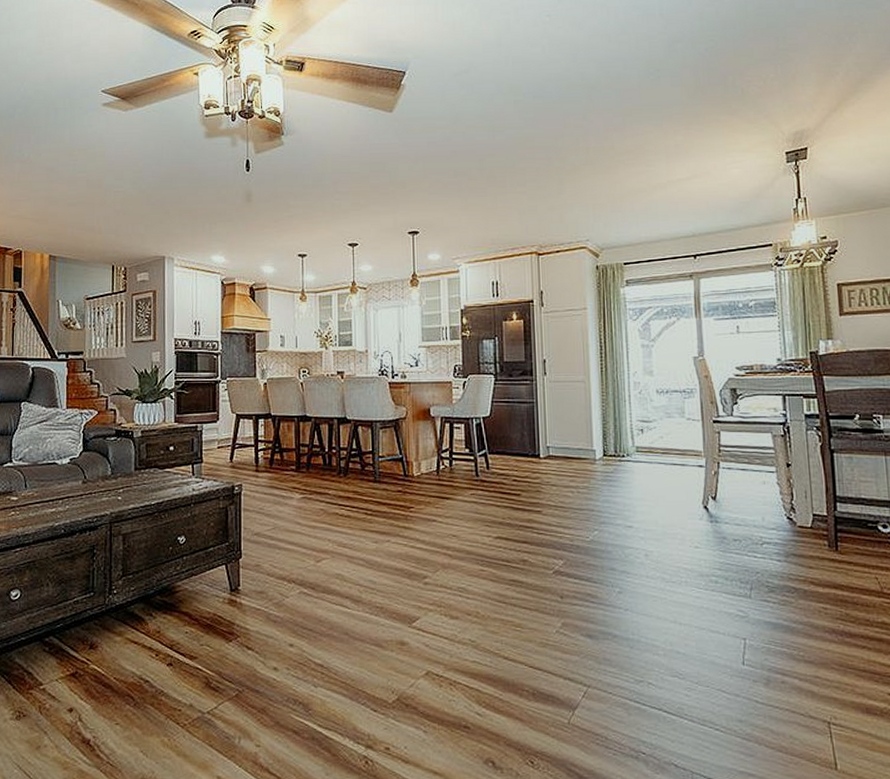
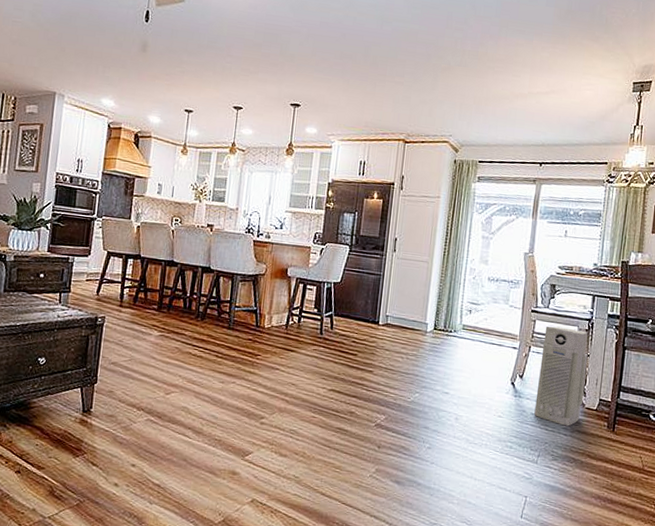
air purifier: none [733,436,794,550] -> present [534,326,588,426]

